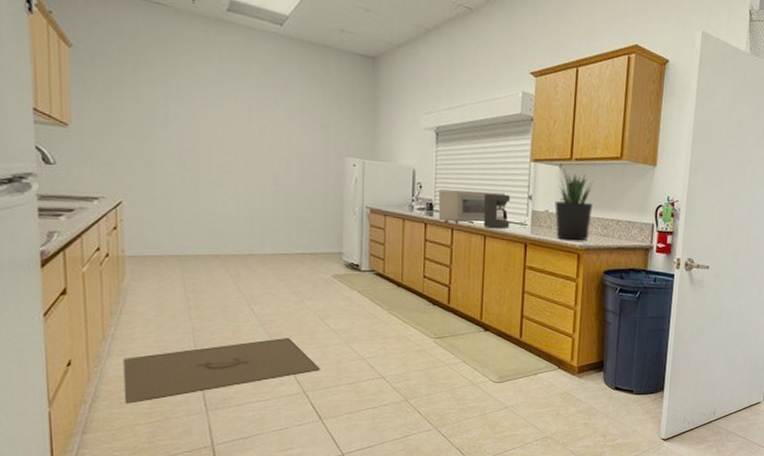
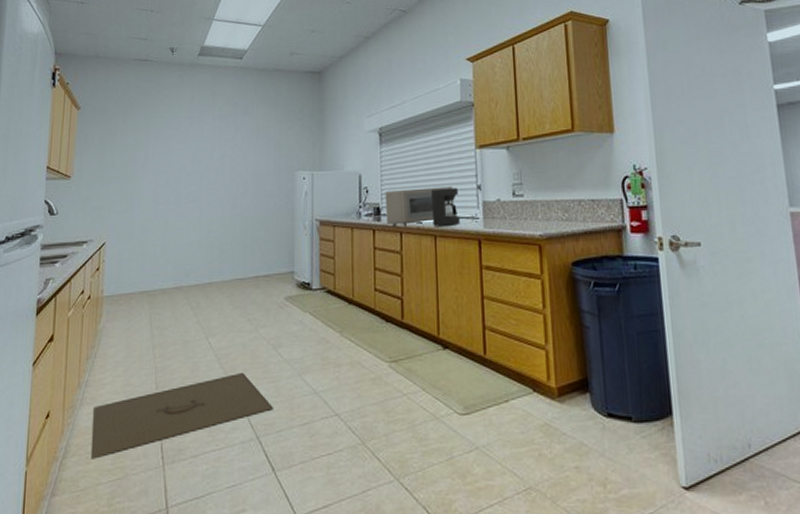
planter: present [554,168,592,241] -> none [506,150,549,231]

